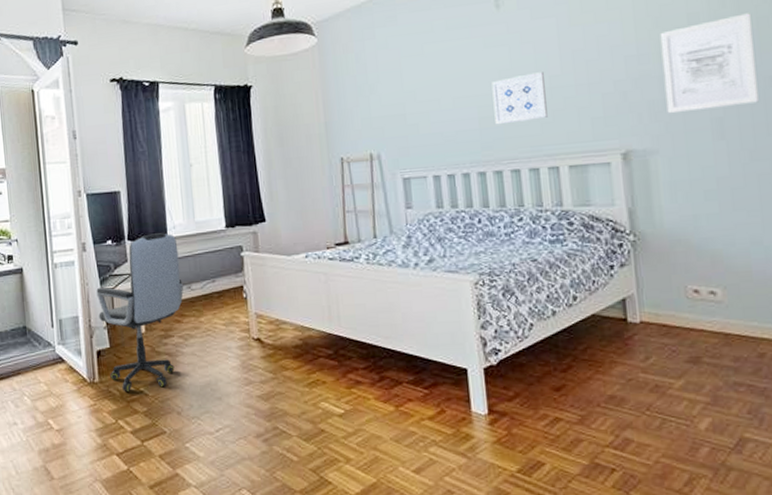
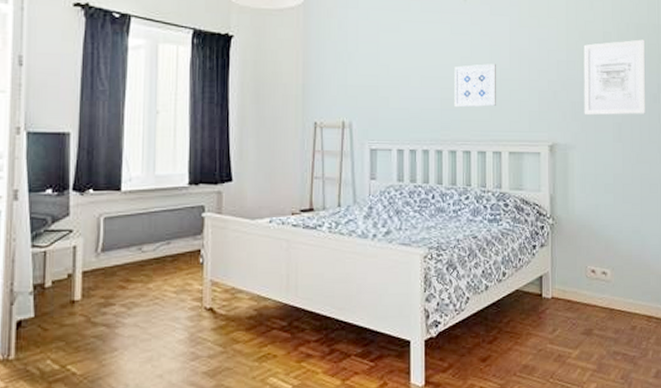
office chair: present [96,233,184,391] -> none [24,185,134,370]

